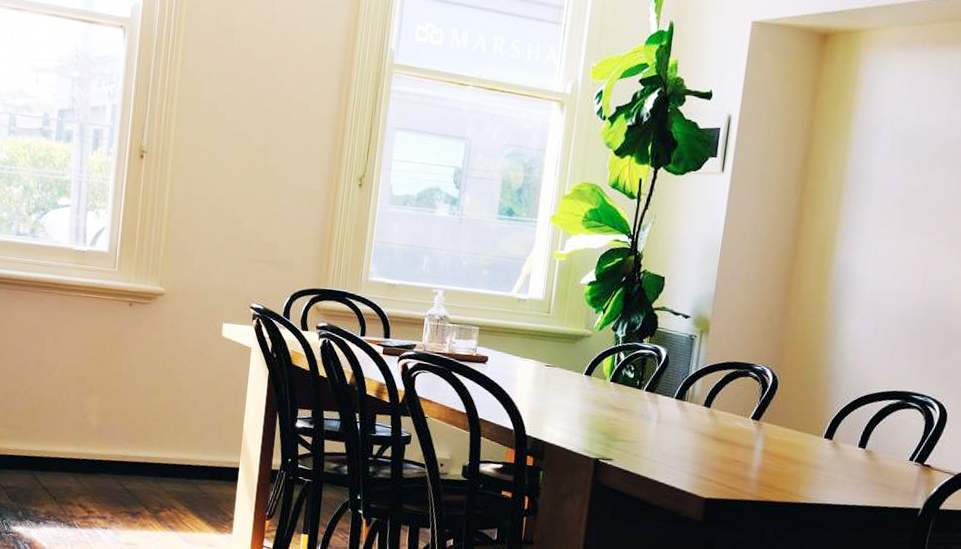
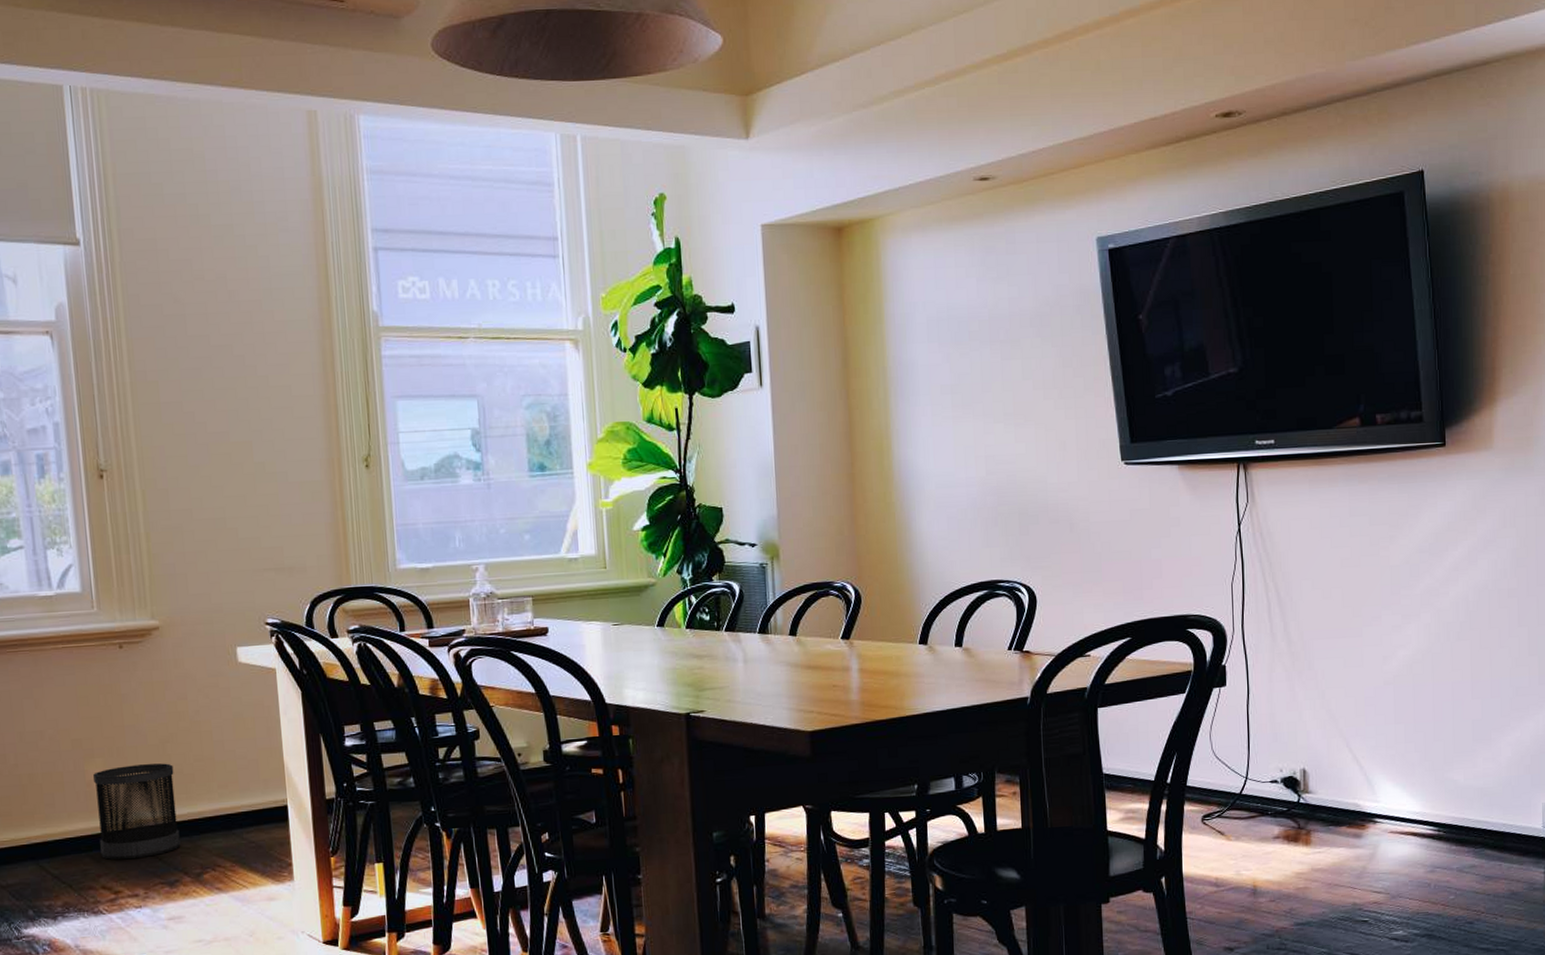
wastebasket: none [83,406,154,488] -> present [93,763,181,860]

